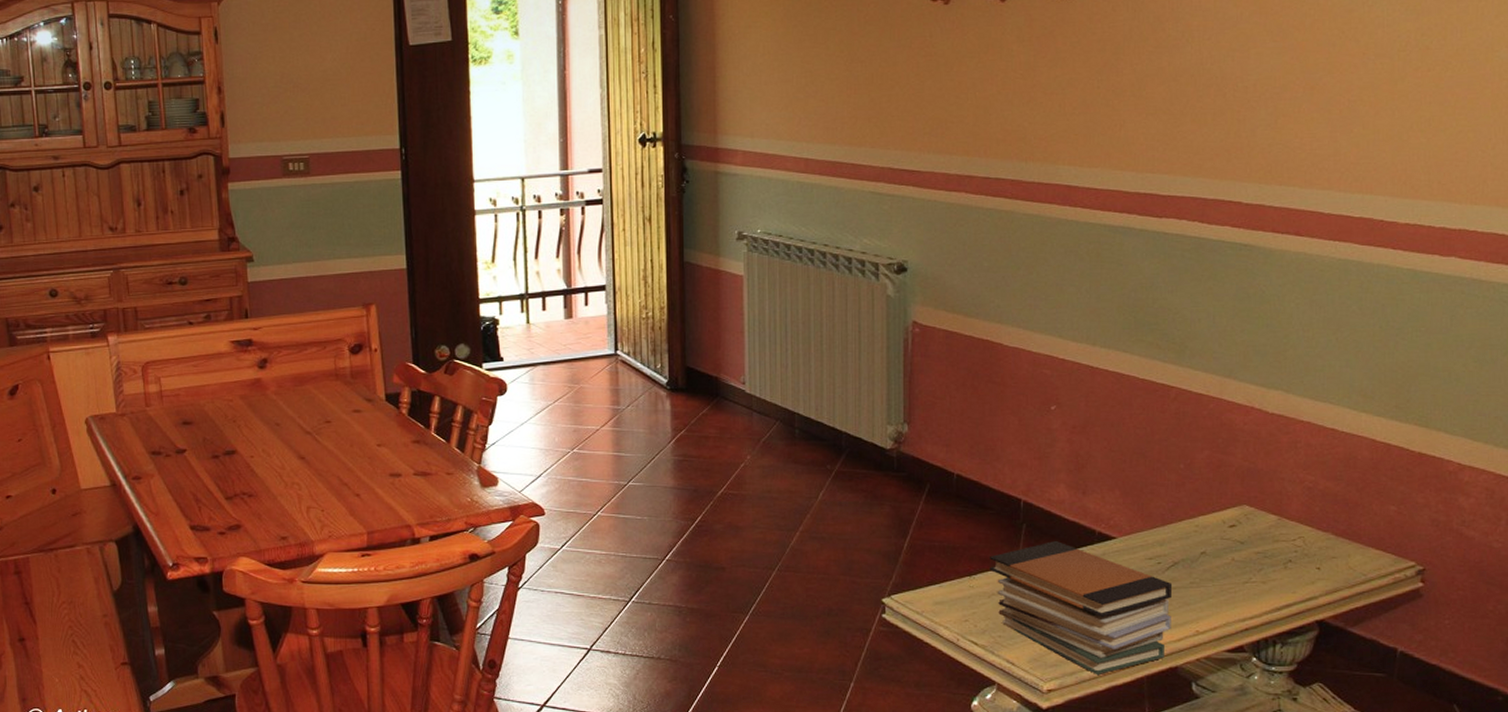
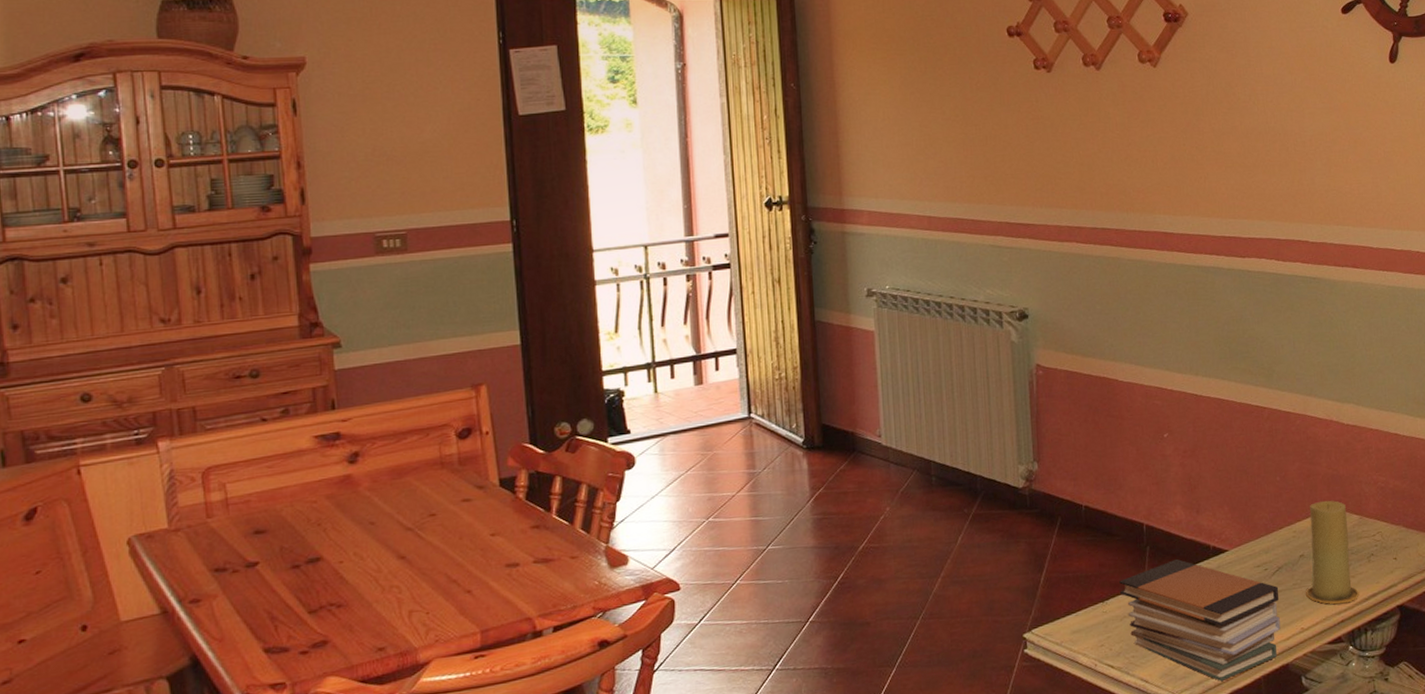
candle: none [1205,495,1270,611] -> present [1306,500,1359,605]

